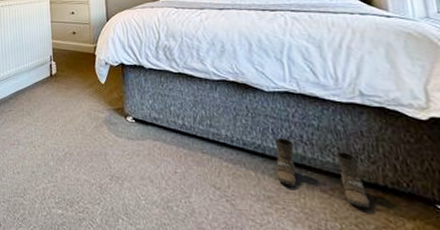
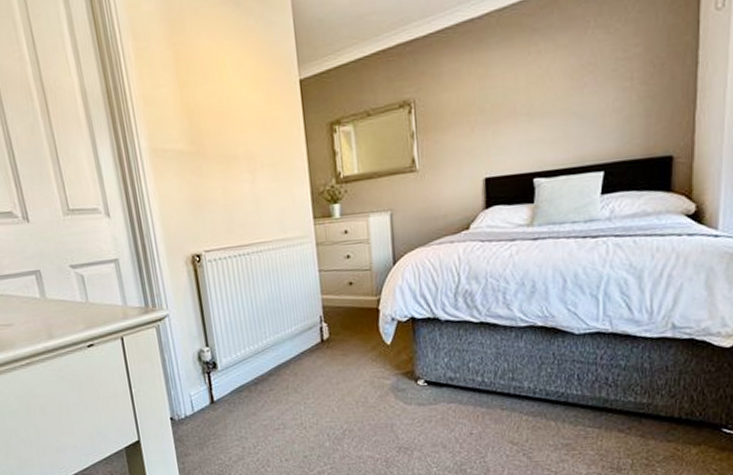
boots: present [274,137,370,209] -> none [577,382,663,442]

